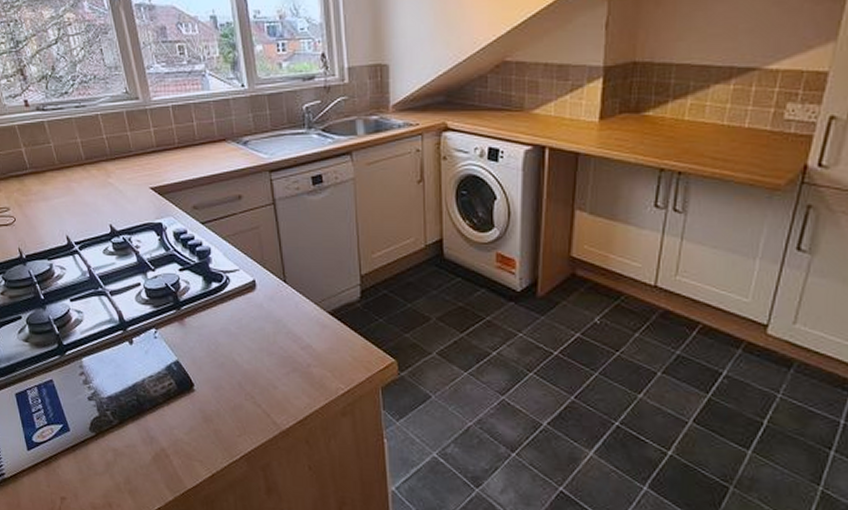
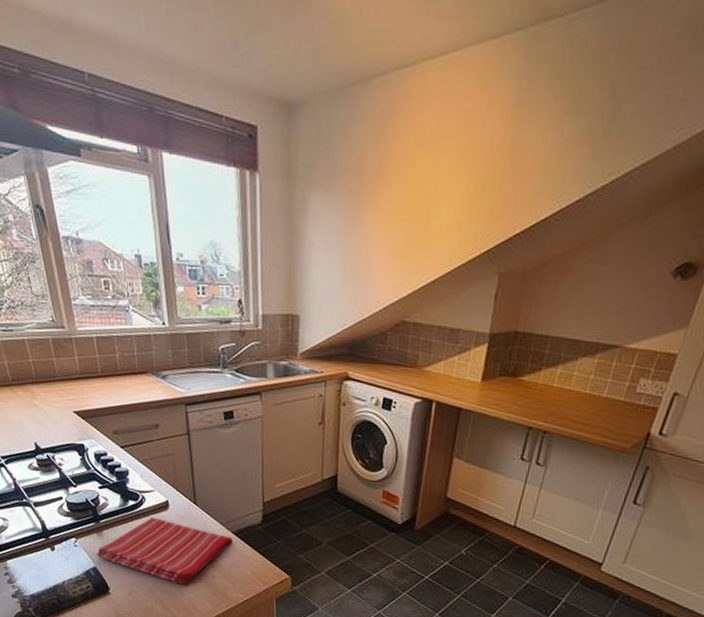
dish towel: none [178,300,330,378] -> present [96,517,234,586]

